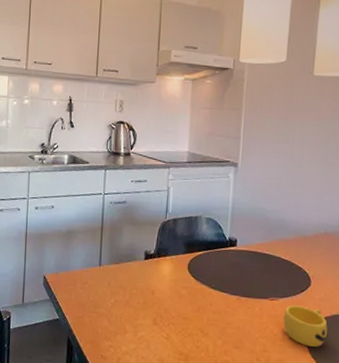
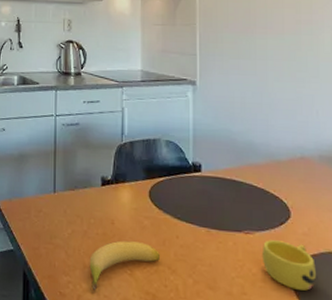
banana: none [129,308,195,353] -> present [89,240,161,291]

